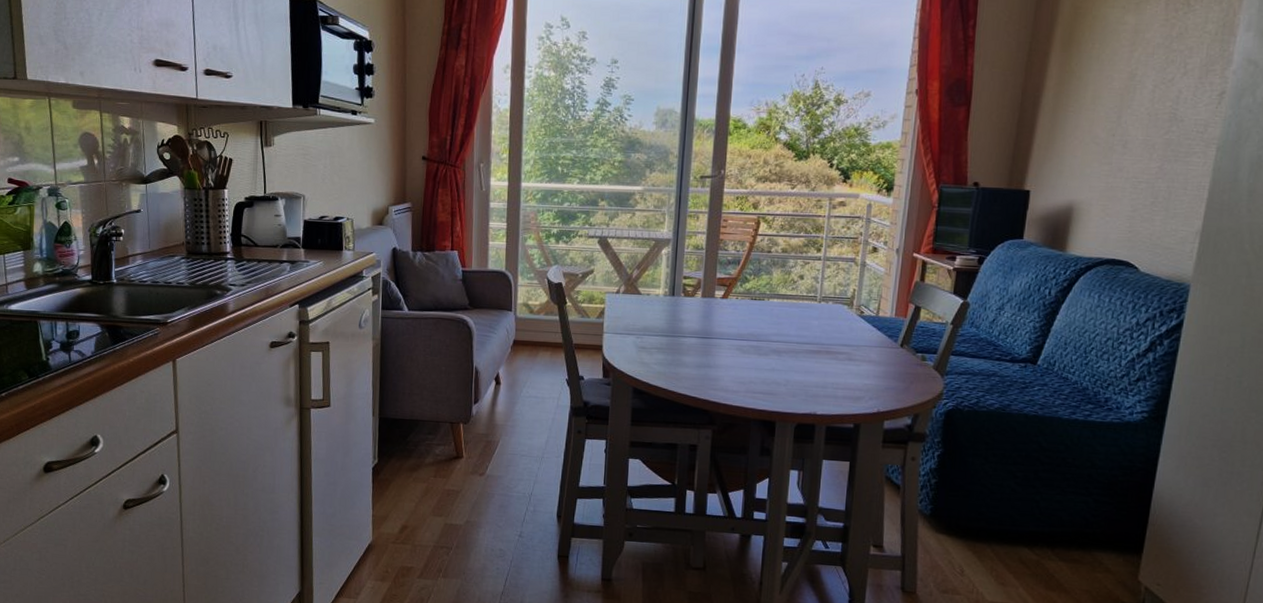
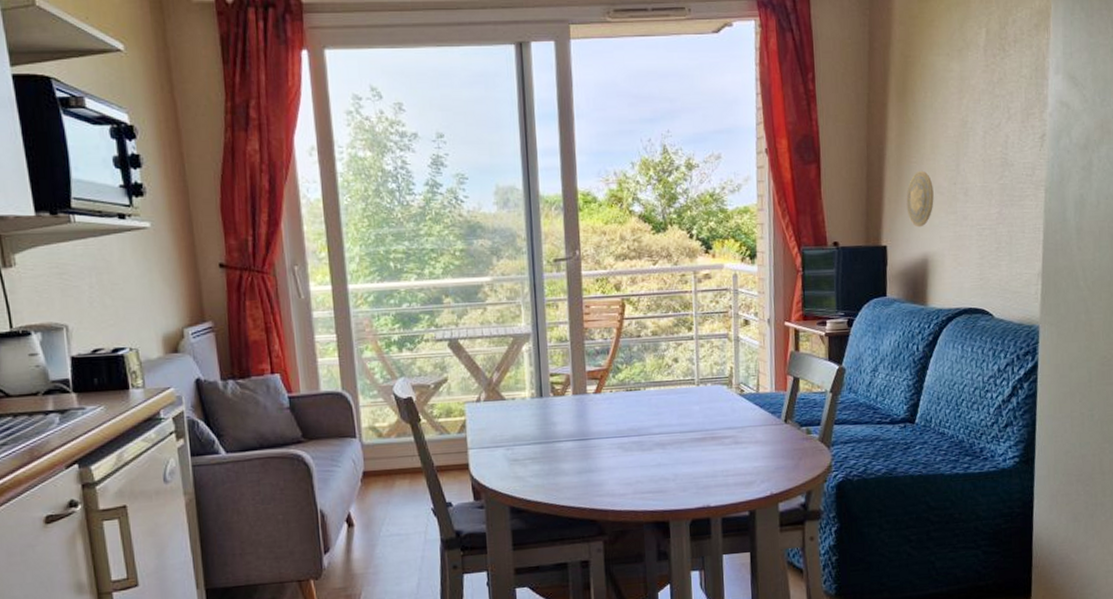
decorative plate: none [1056,120,1089,175] -> present [906,170,934,228]

